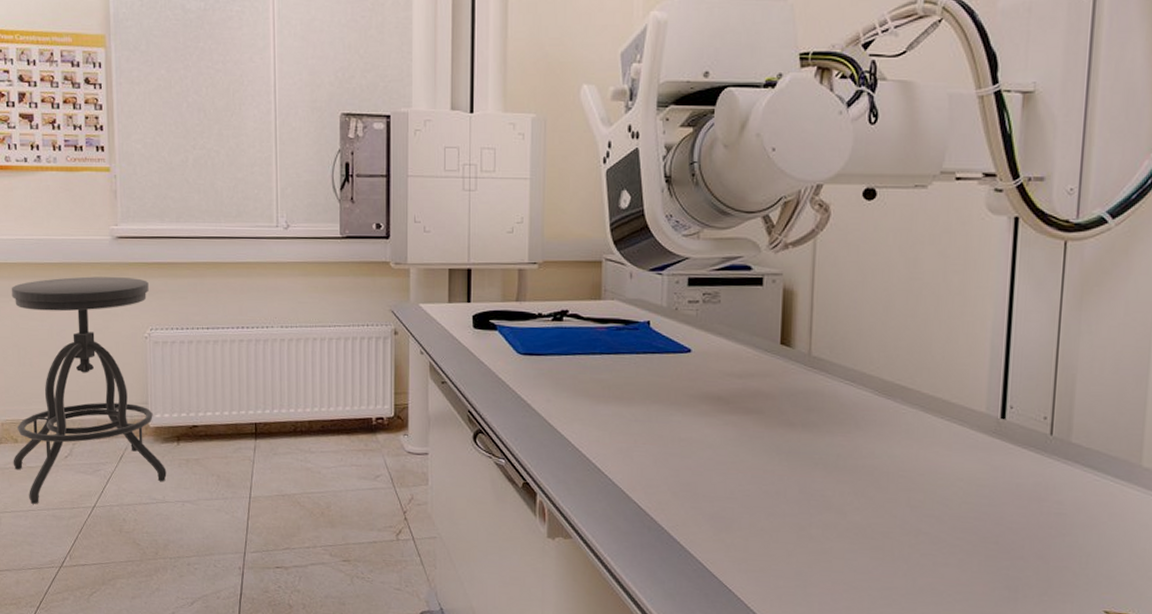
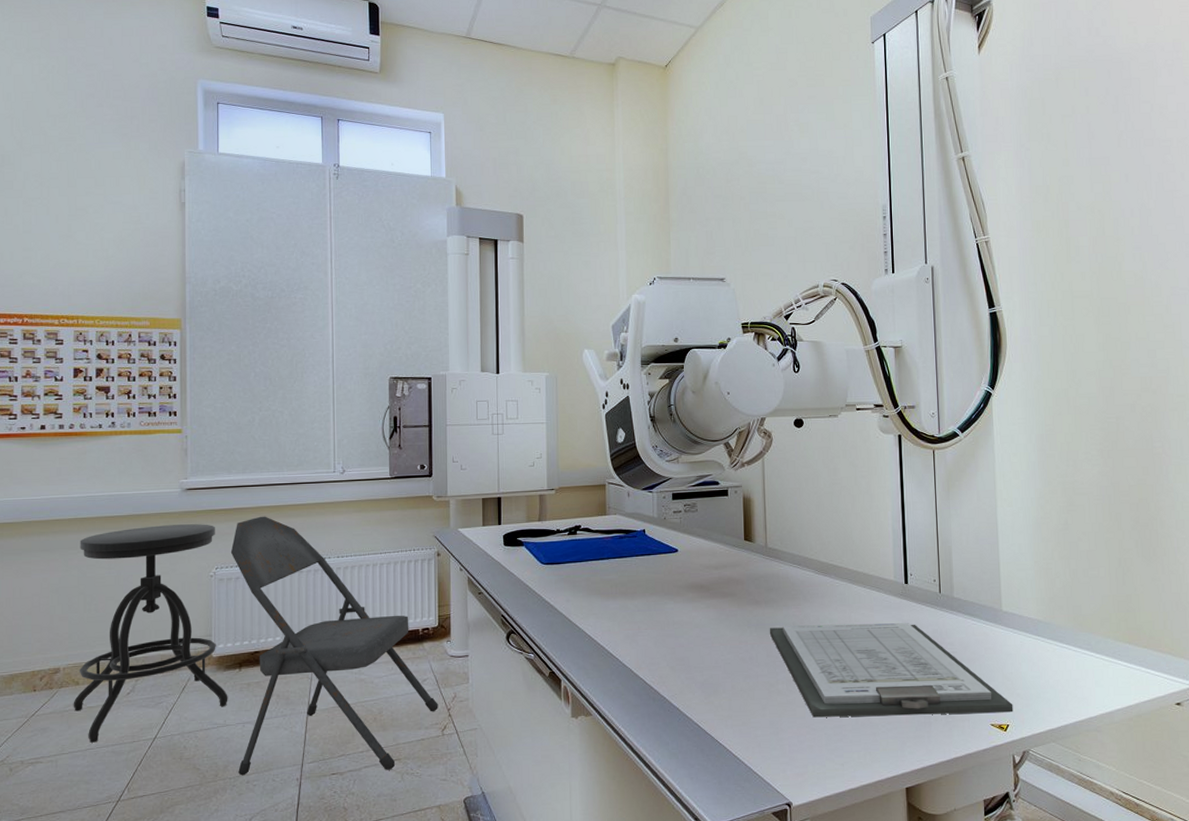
folding chair: none [165,273,393,571] -> present [230,516,438,776]
clipboard: none [804,456,1141,600] -> present [769,623,1013,718]

